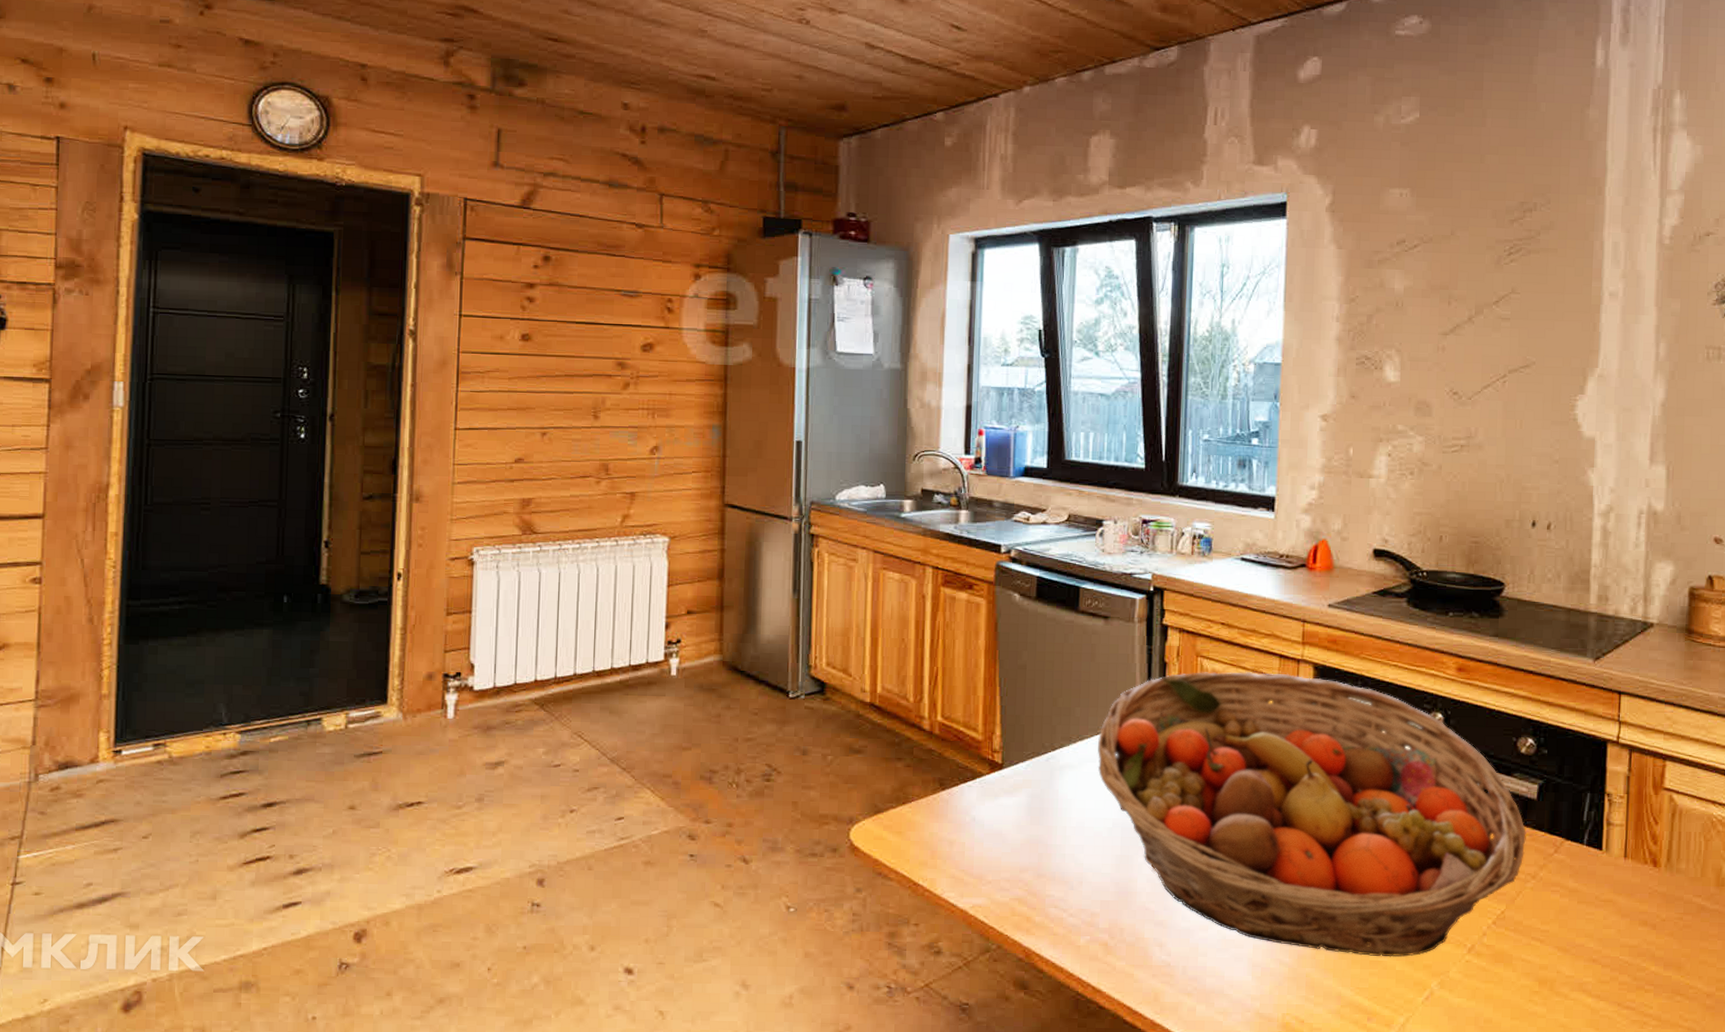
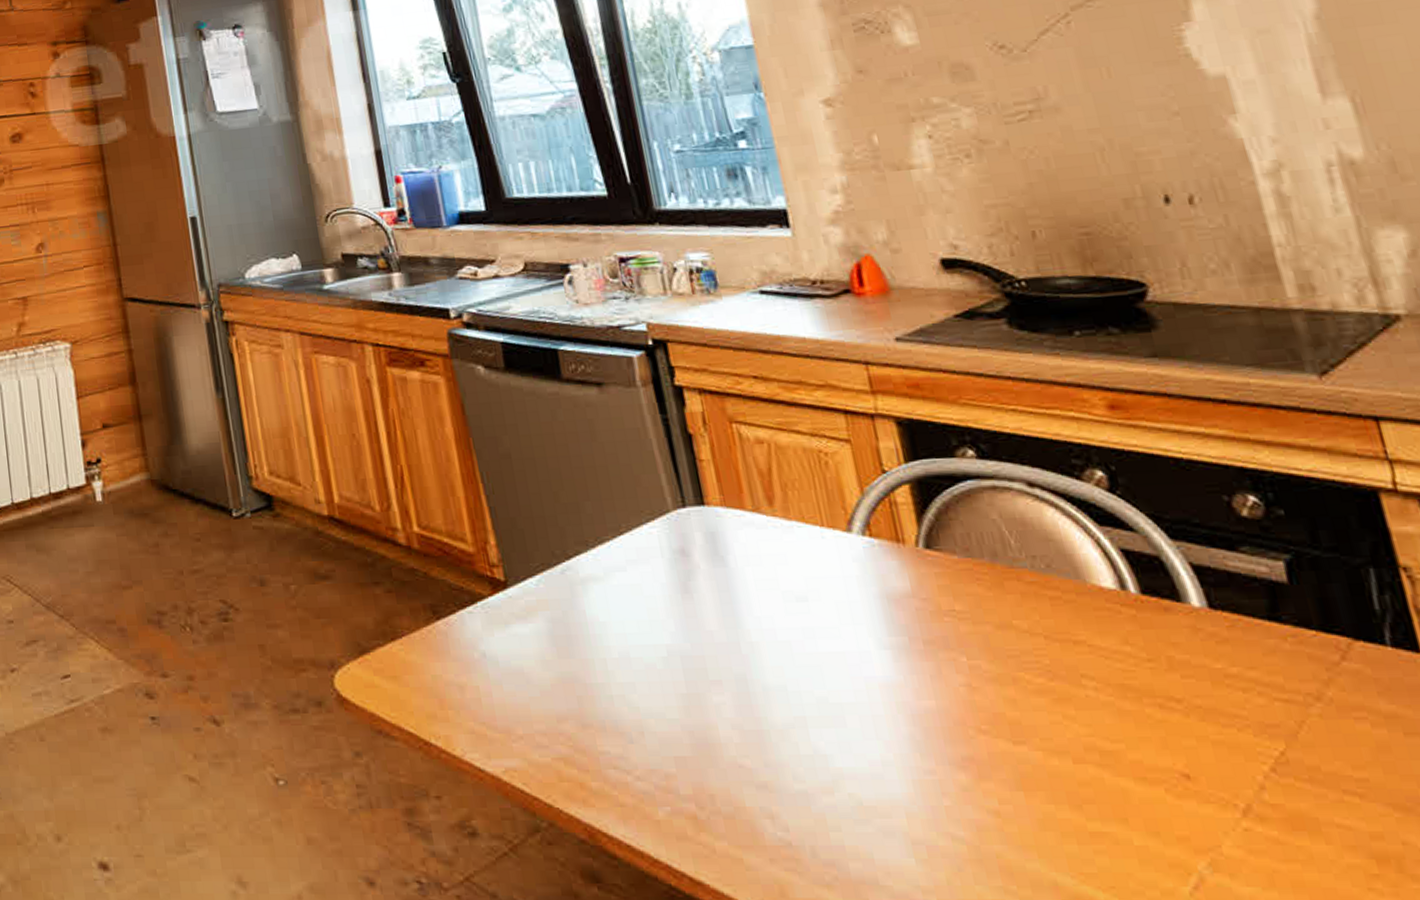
fruit basket: present [1097,672,1526,957] -> none [623,434,1294,826]

